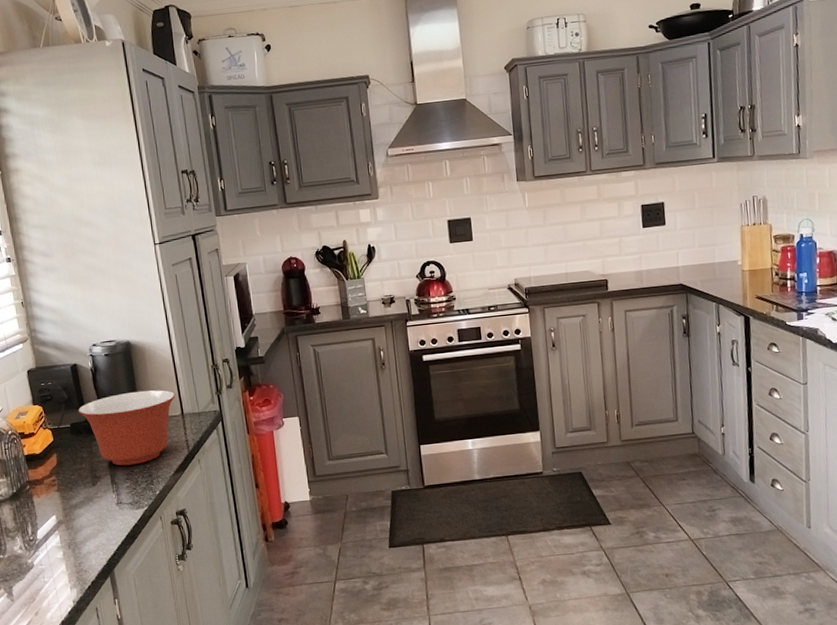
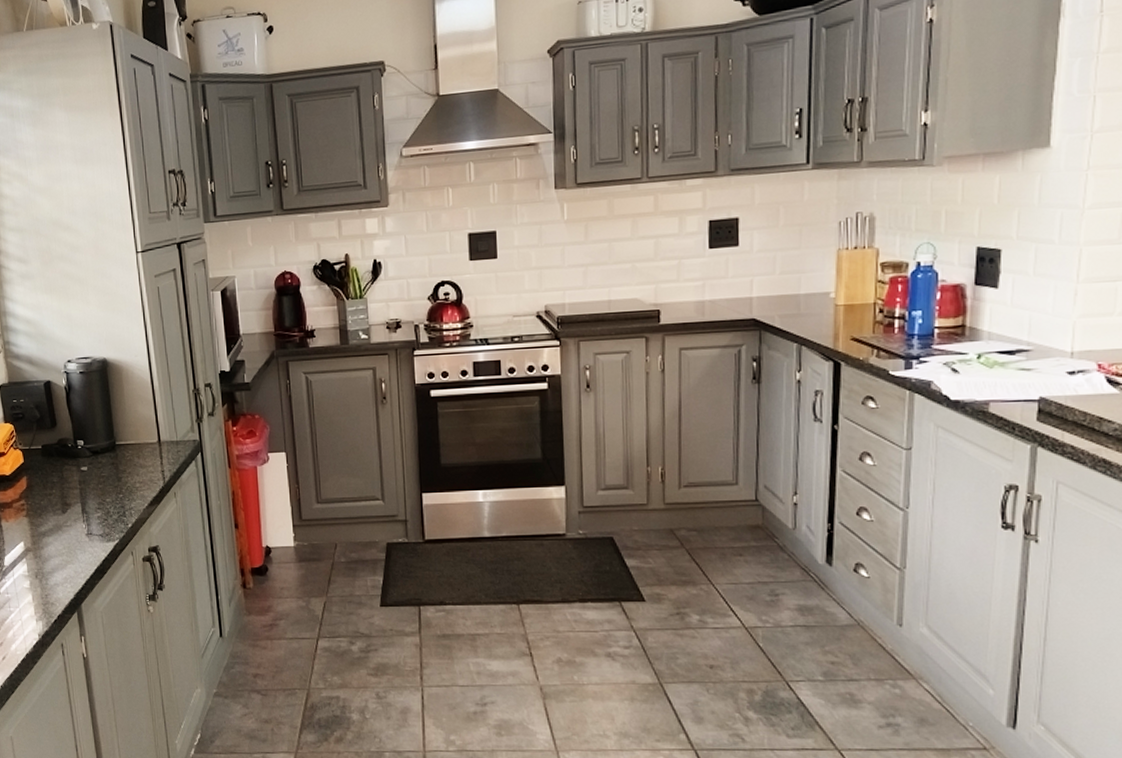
mixing bowl: present [78,390,176,466] -> none [50,413,153,494]

